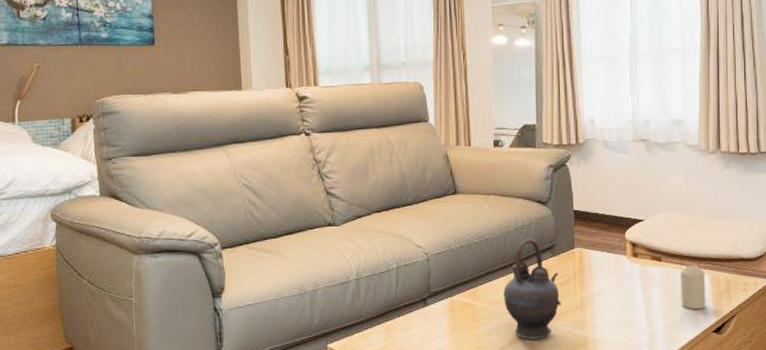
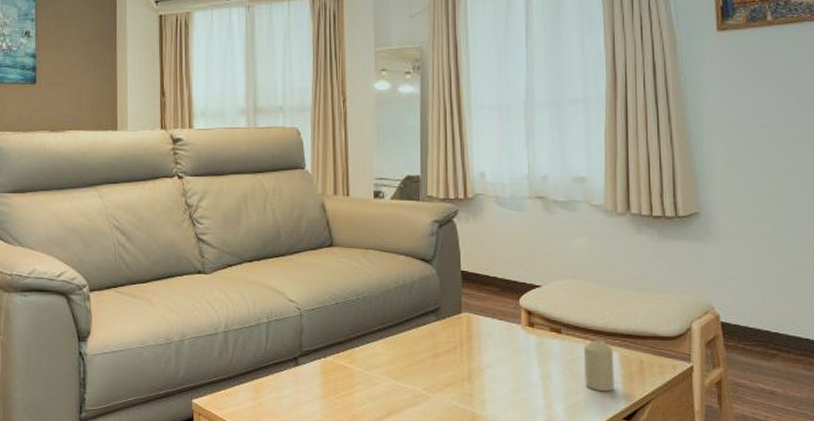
teapot: present [503,238,561,339] -> none [382,299,446,412]

